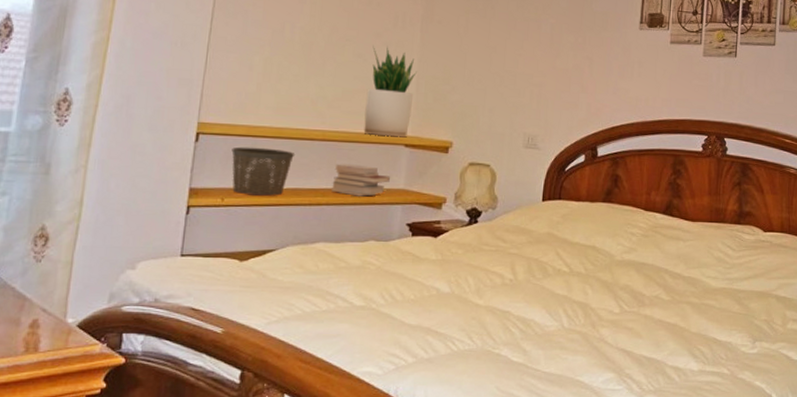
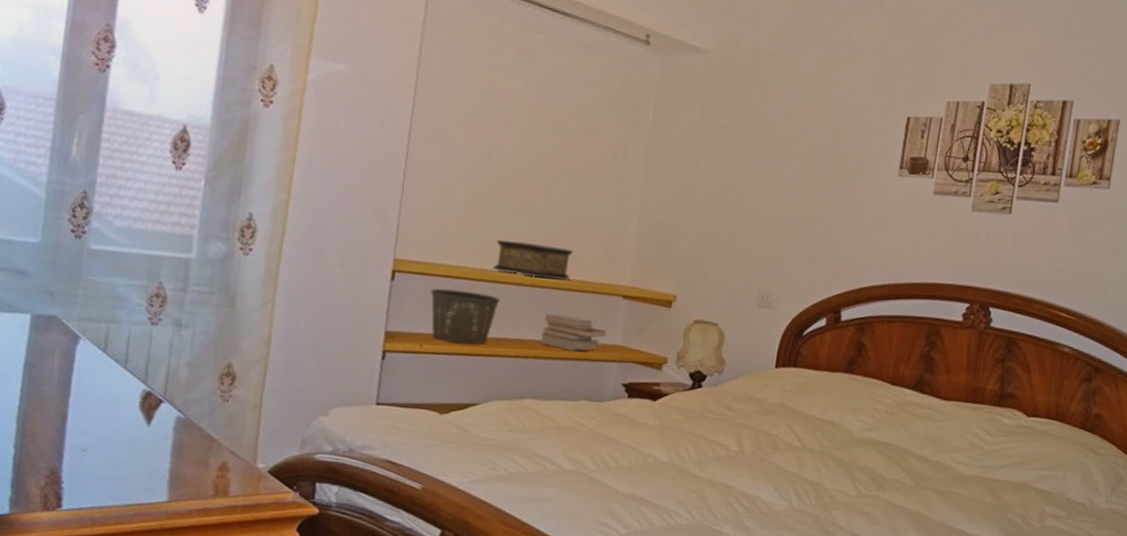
decorative box: none [287,101,360,134] -> present [492,240,574,280]
planter: present [364,46,417,138] -> none [577,181,639,288]

